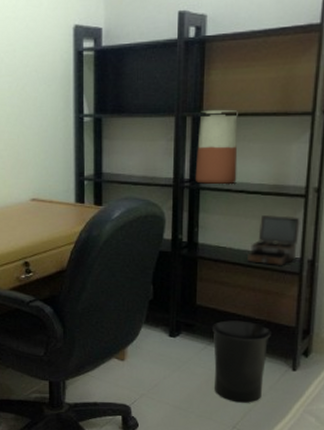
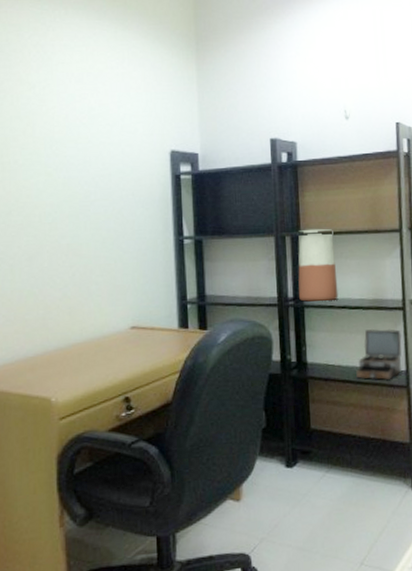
waste bin: present [213,320,271,403] -> none [329,441,388,534]

